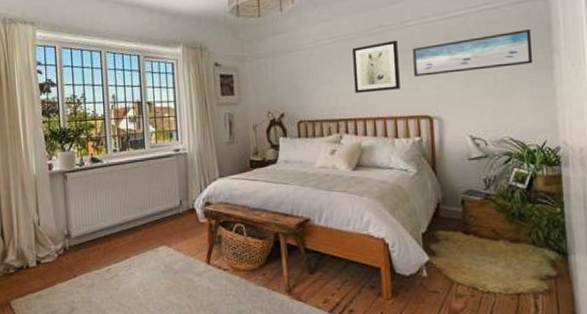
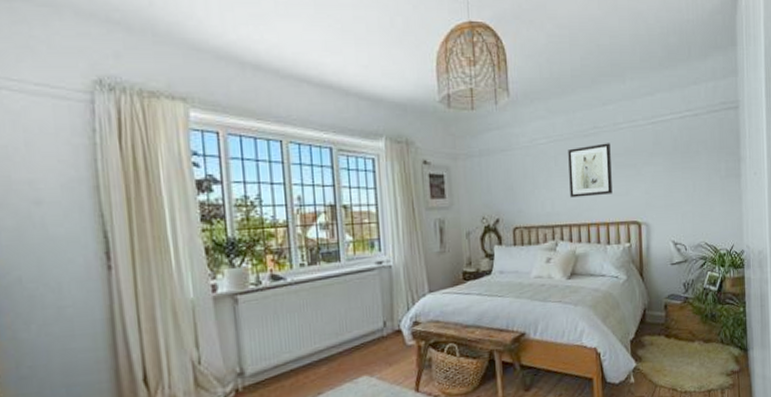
wall art: present [413,30,533,77] -> none [624,138,725,181]

